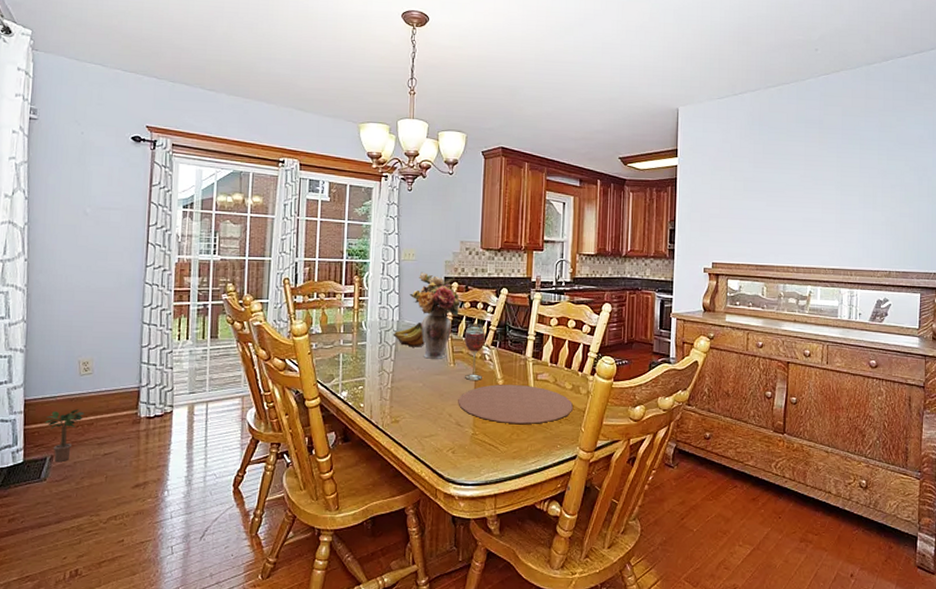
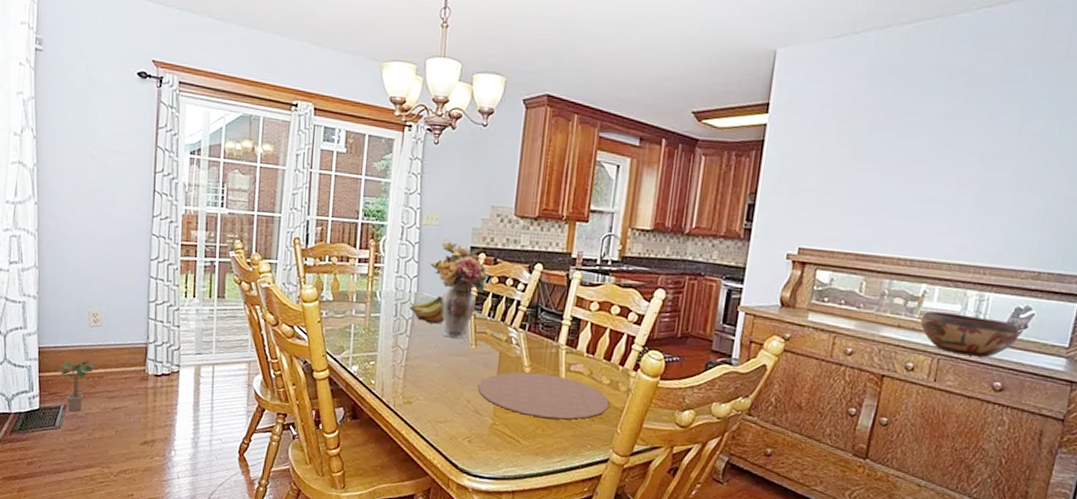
wineglass: present [464,323,485,380] -> none [487,301,514,366]
decorative bowl: none [810,307,883,341] -> present [920,311,1020,357]

